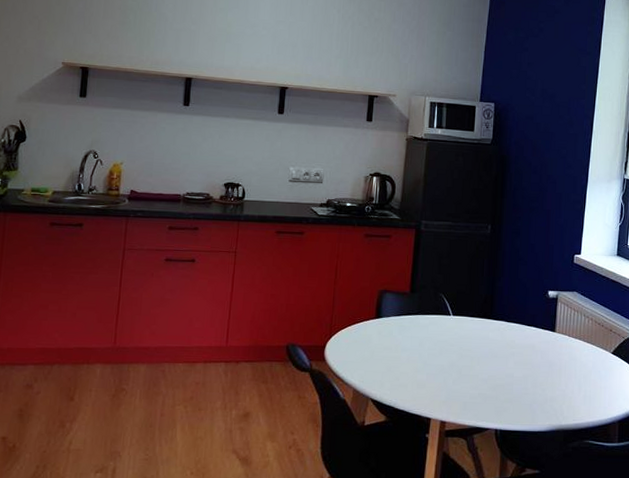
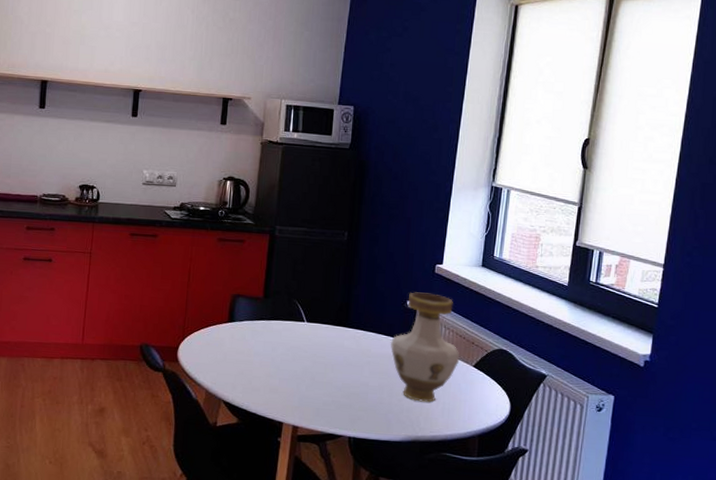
vase: none [533,282,599,391] -> present [390,292,460,403]

